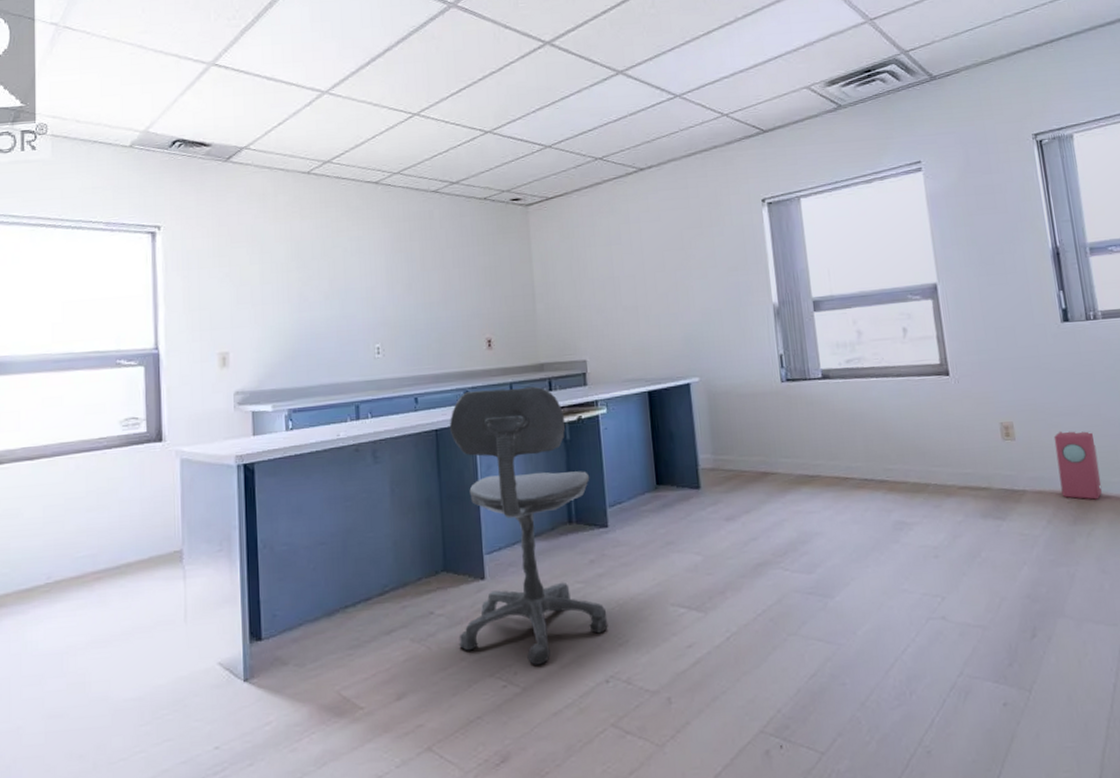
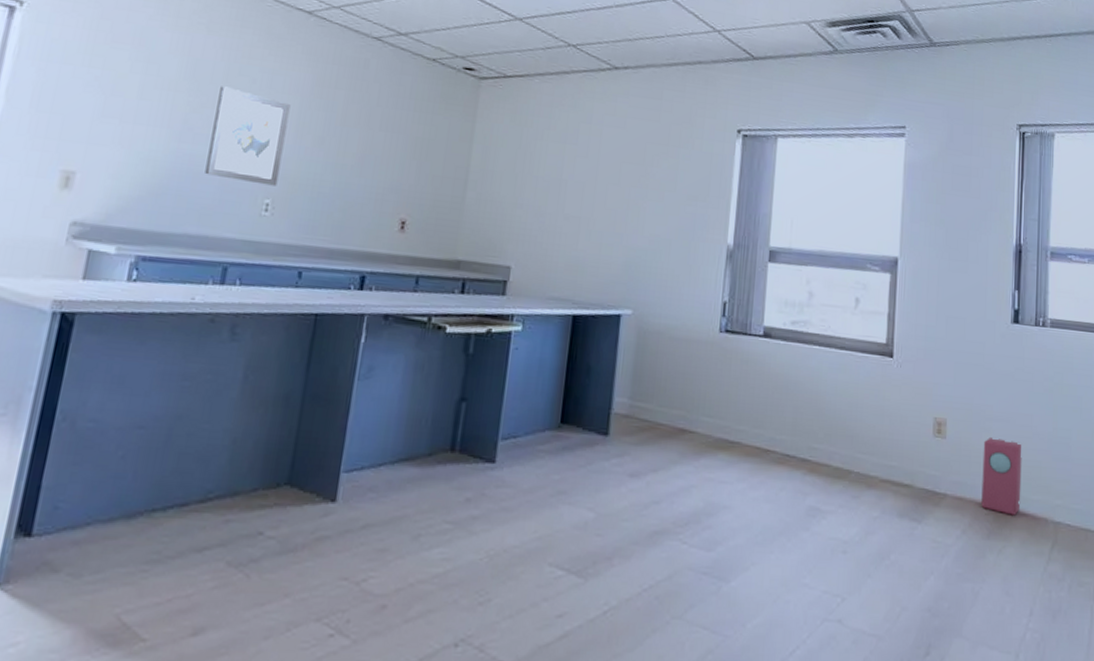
wall art: none [321,259,382,334] -> present [205,86,291,186]
office chair: present [449,386,608,665] -> none [286,276,487,615]

